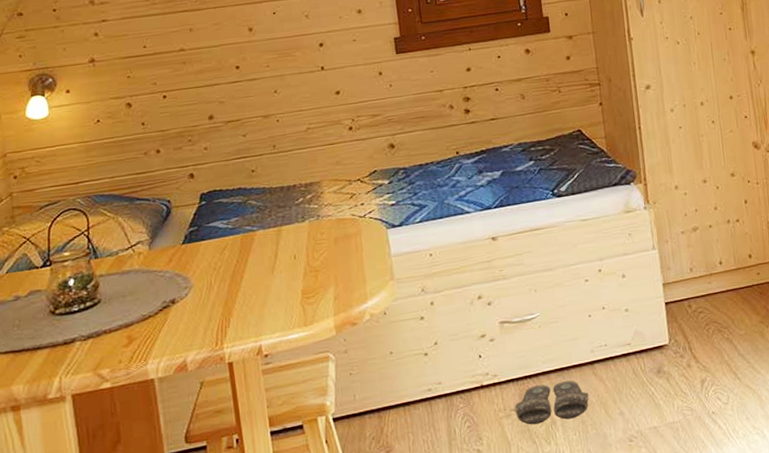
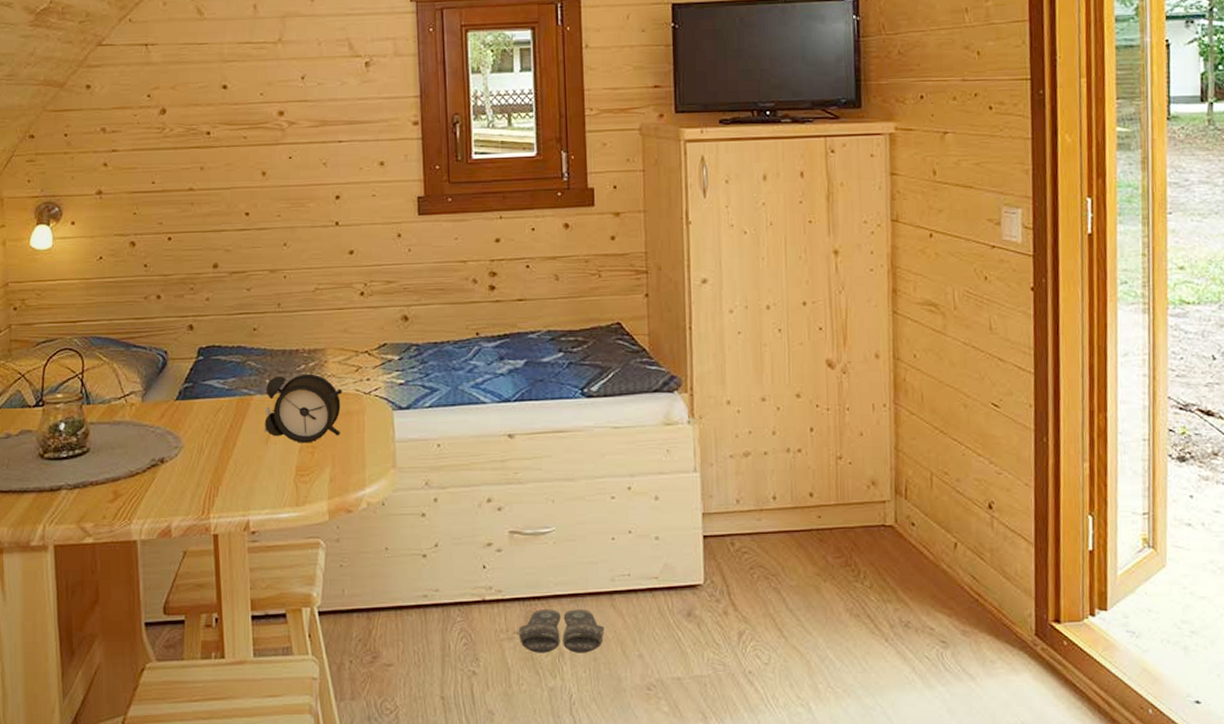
alarm clock: none [266,205,341,269] -> present [263,373,343,443]

